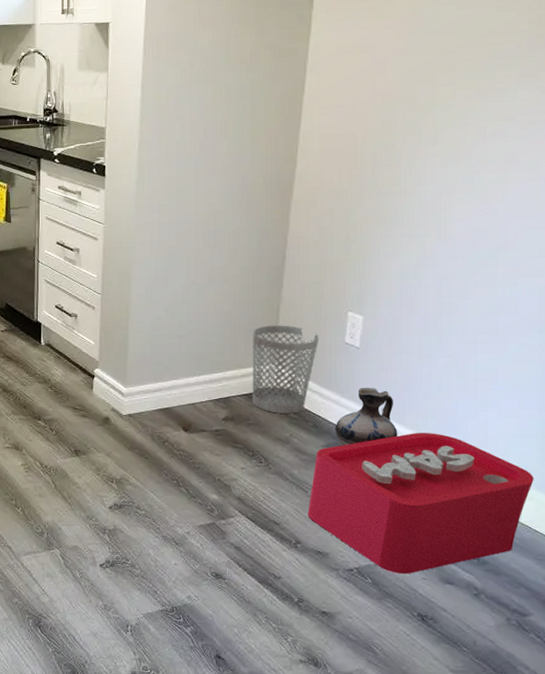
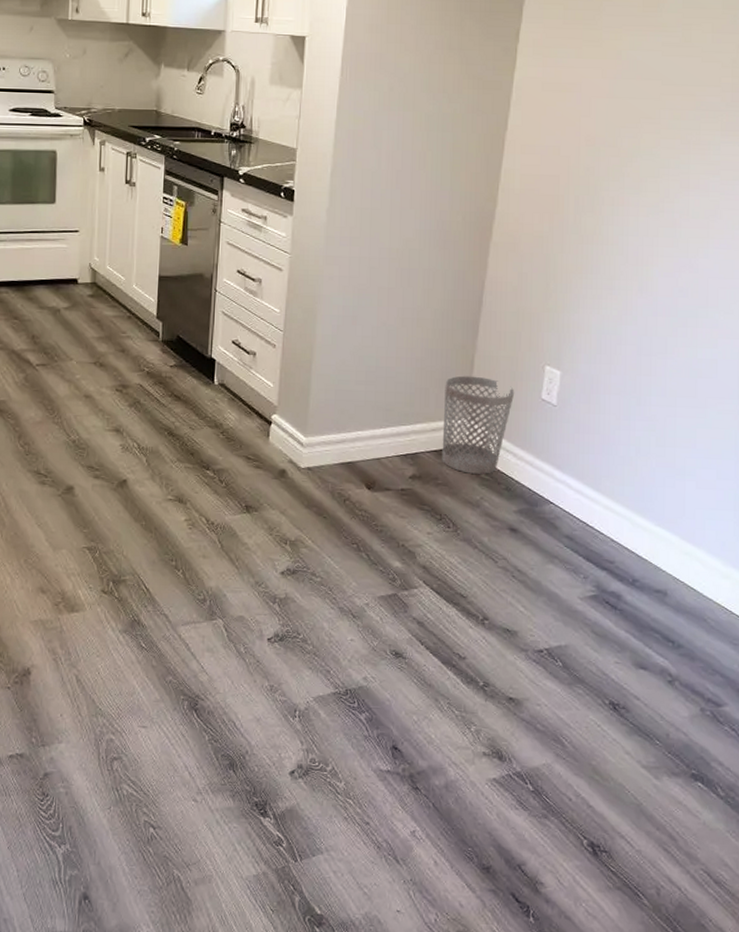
storage bin: present [308,433,534,574] -> none [497,501,731,657]
ceramic jug: present [335,387,398,445] -> none [528,448,594,512]

